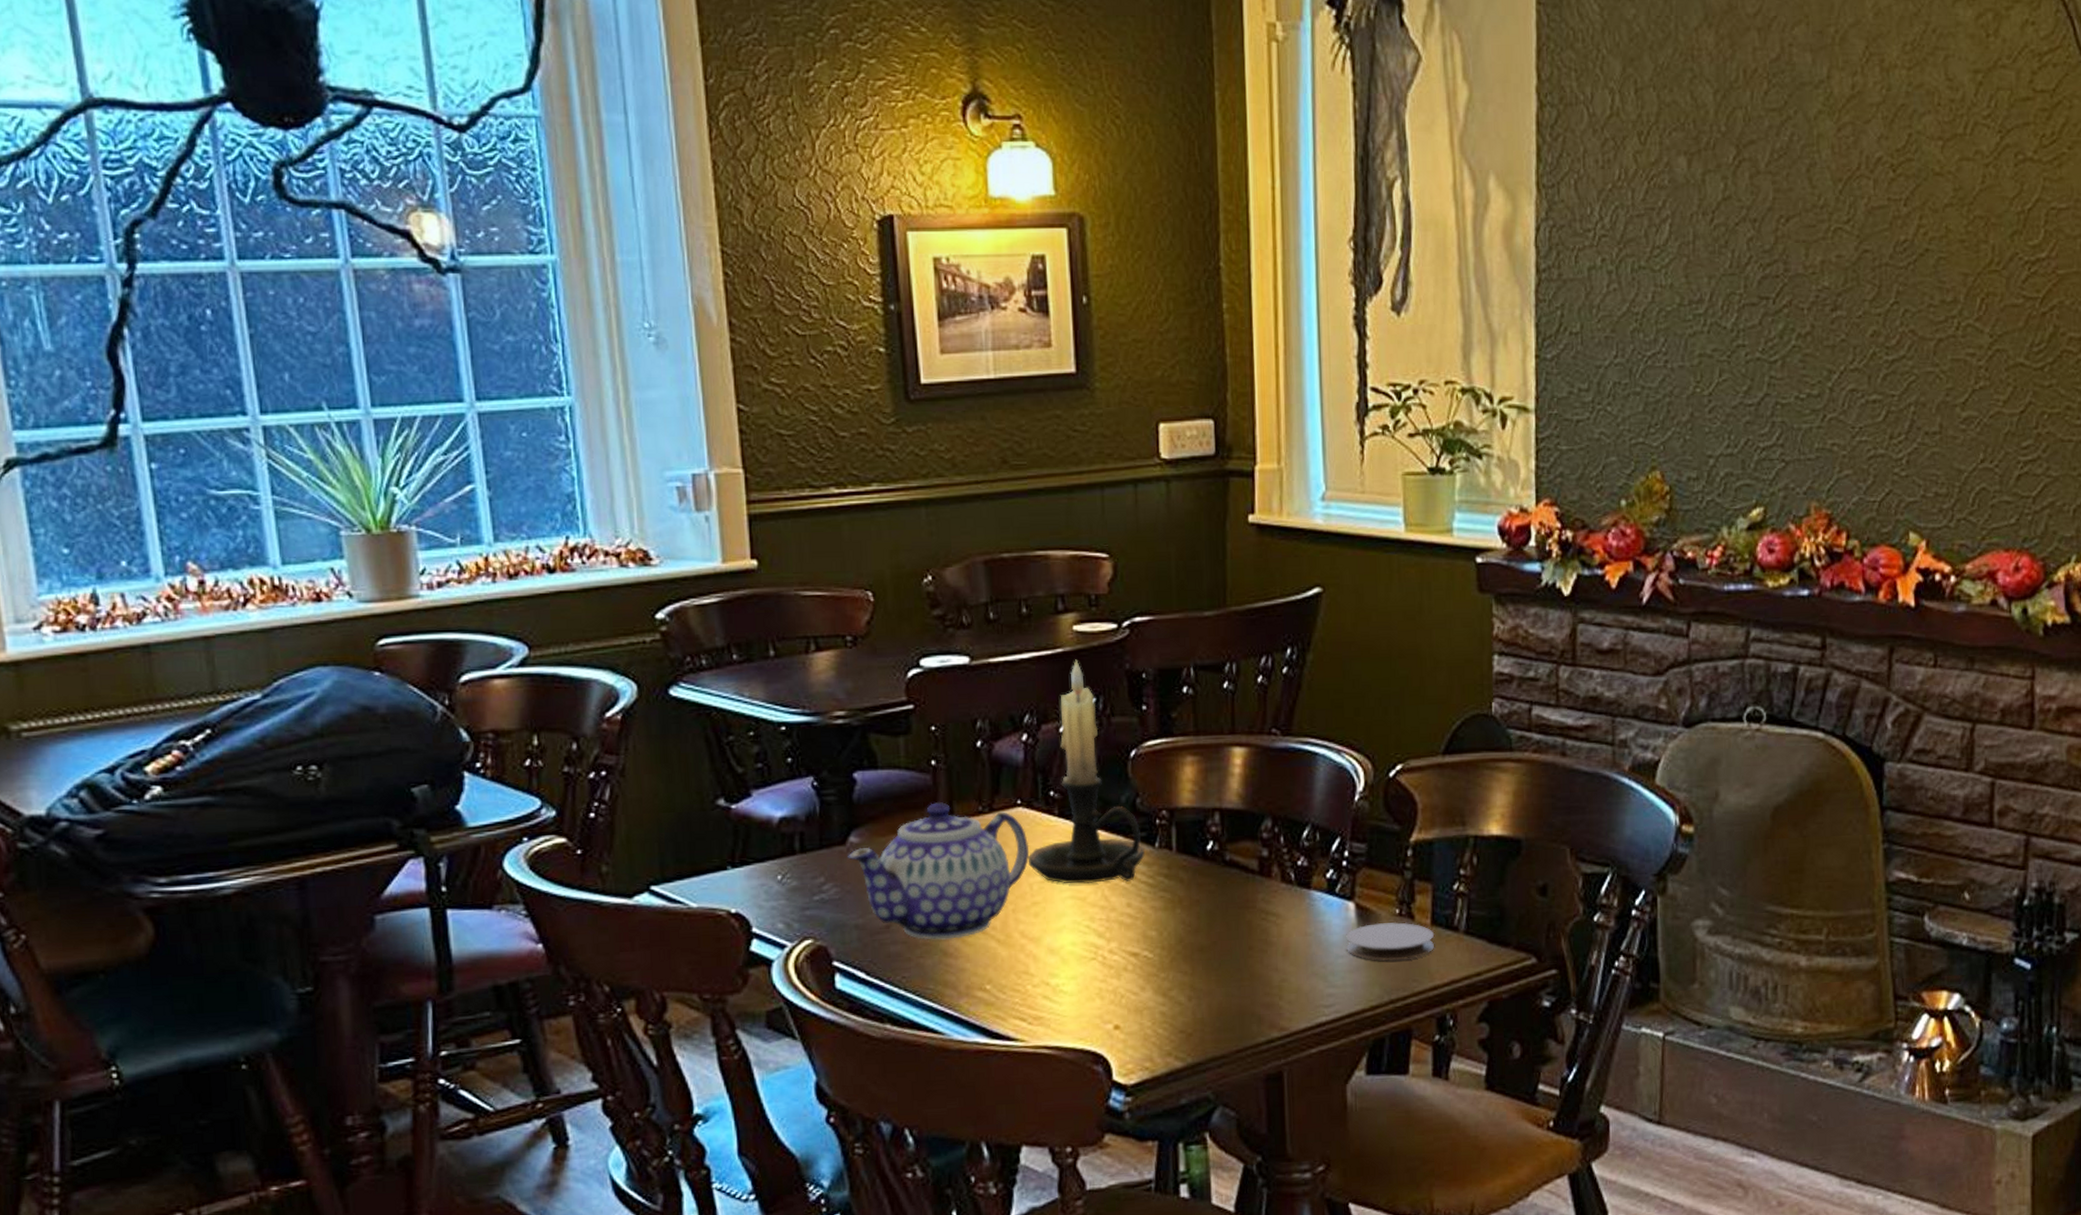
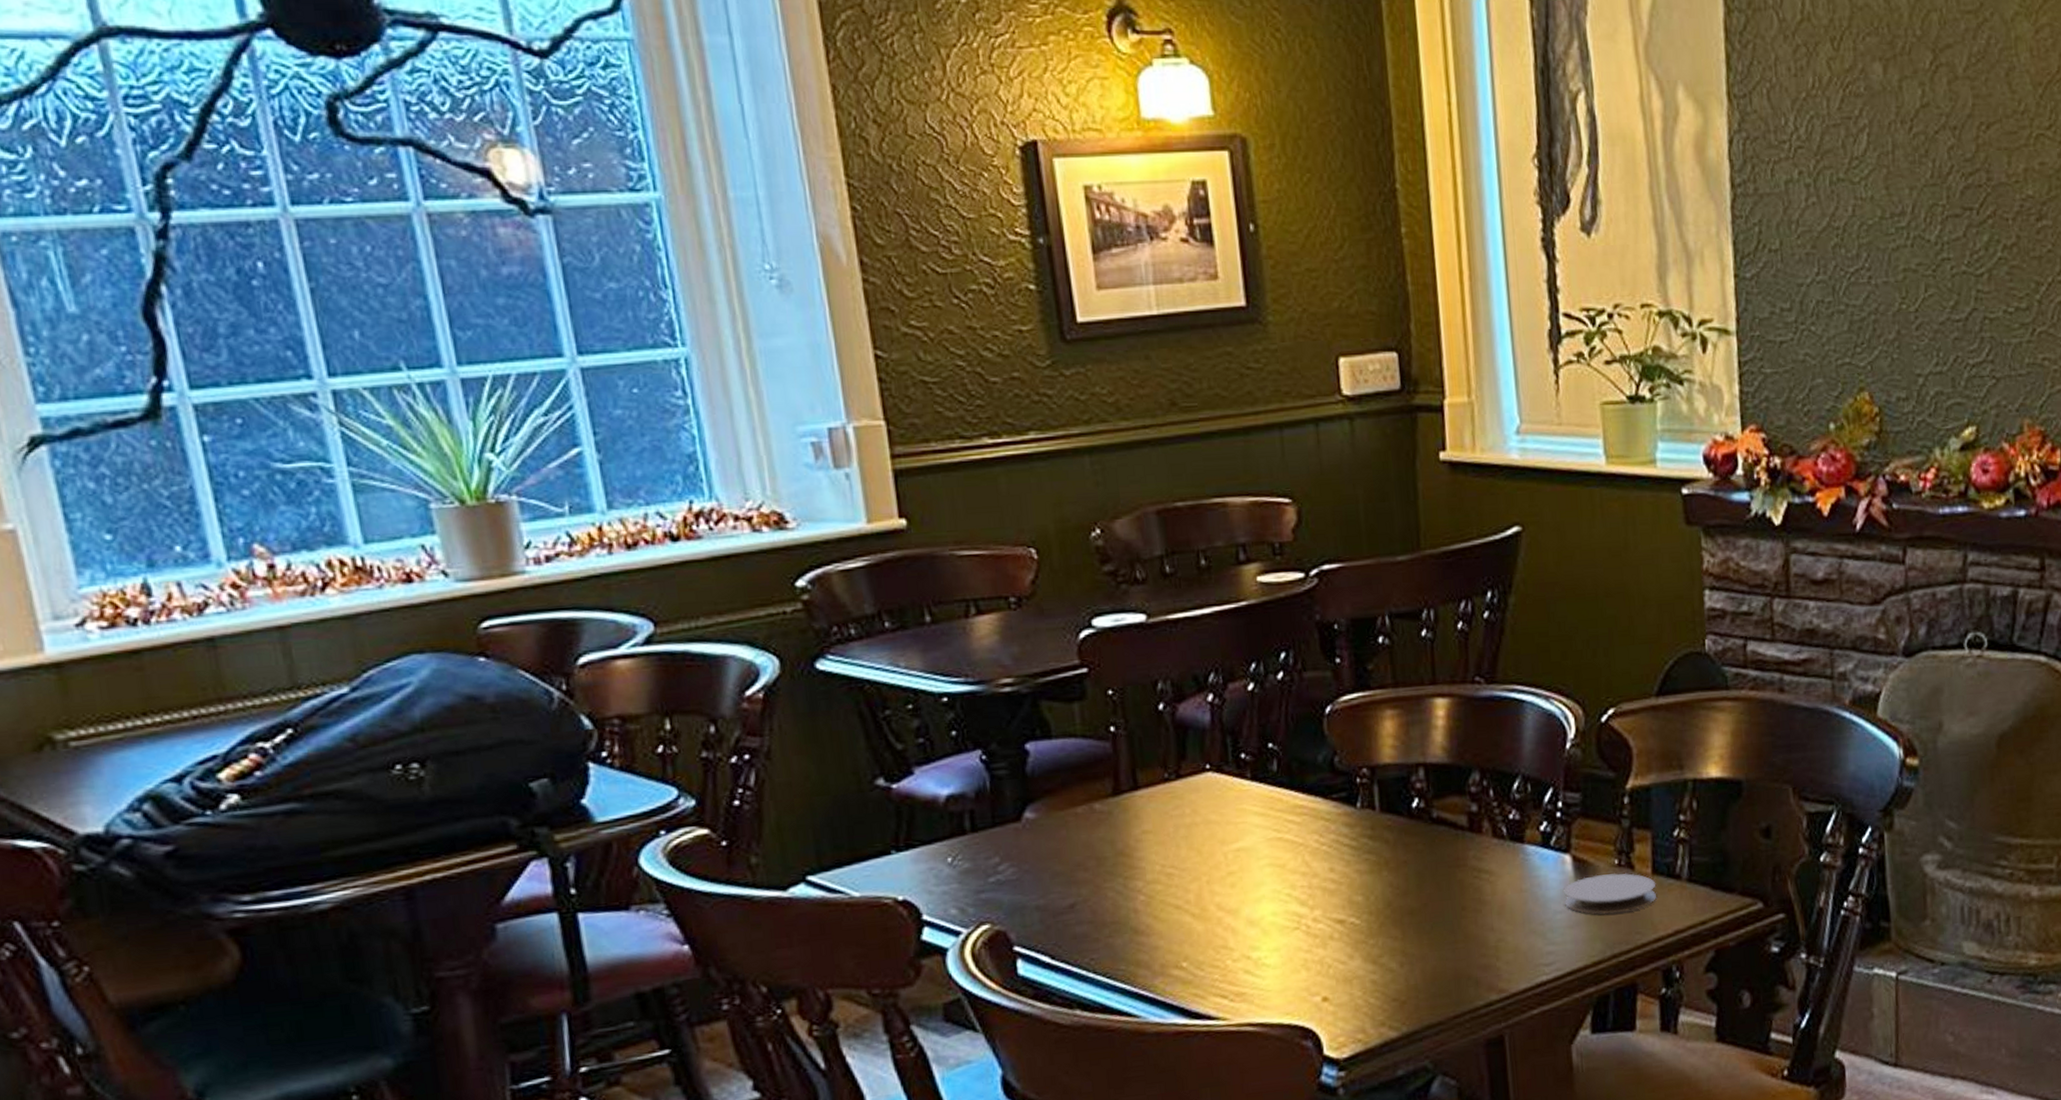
teapot: present [848,802,1030,940] -> none [1024,771,1222,918]
candle holder: present [1027,659,1145,884] -> none [1220,612,1346,851]

